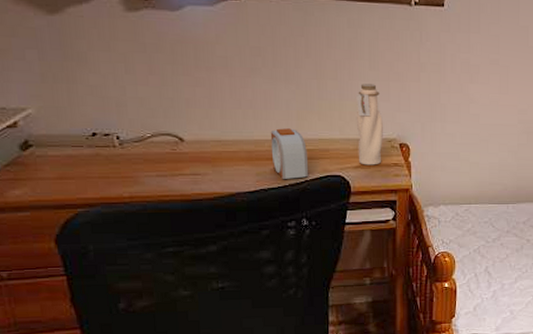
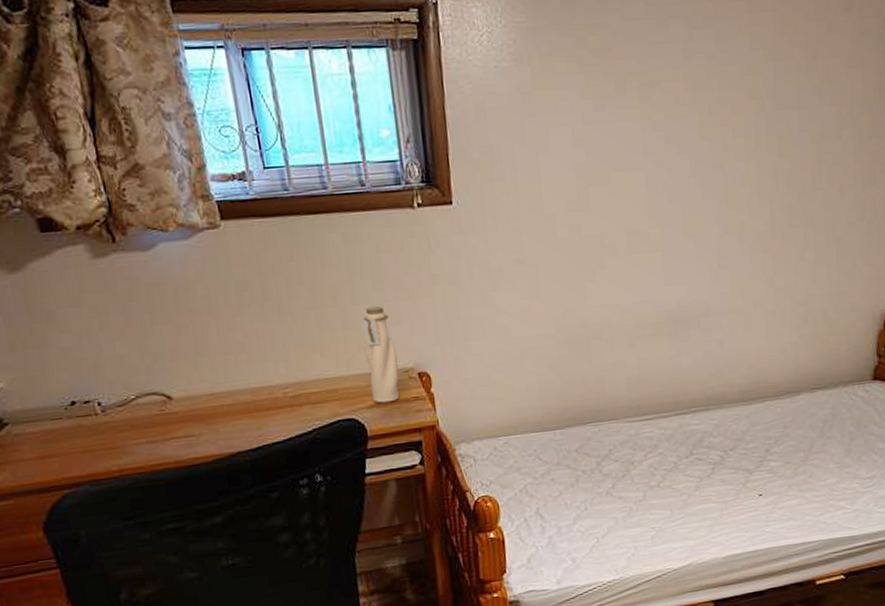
alarm clock: present [270,128,309,179] -> none [268,370,318,430]

